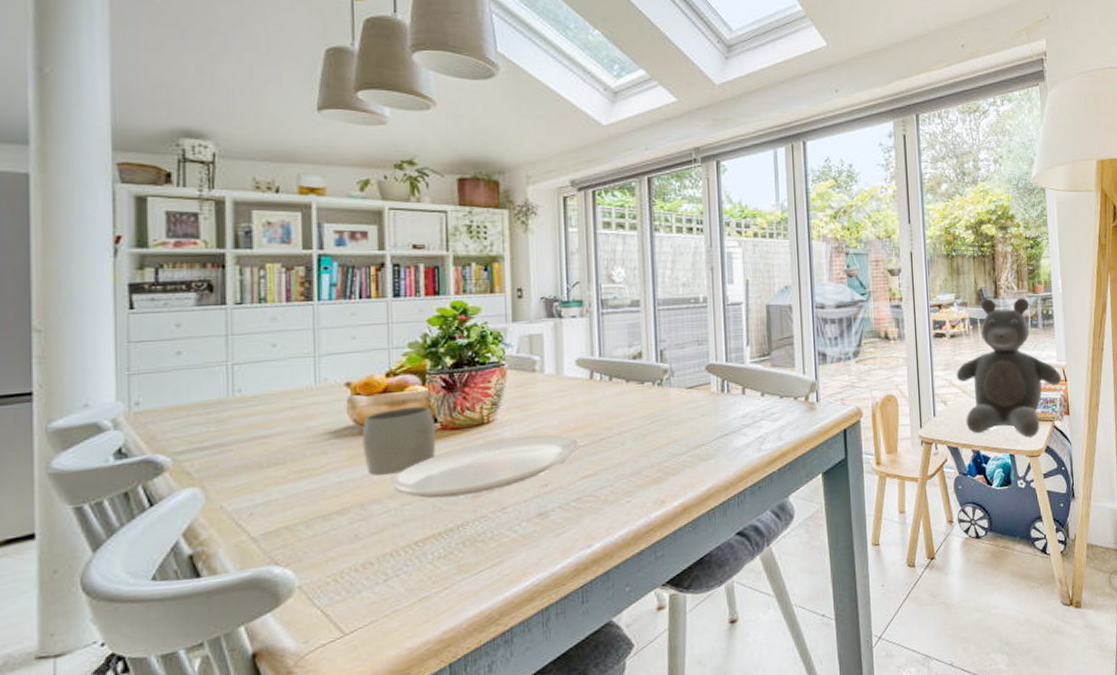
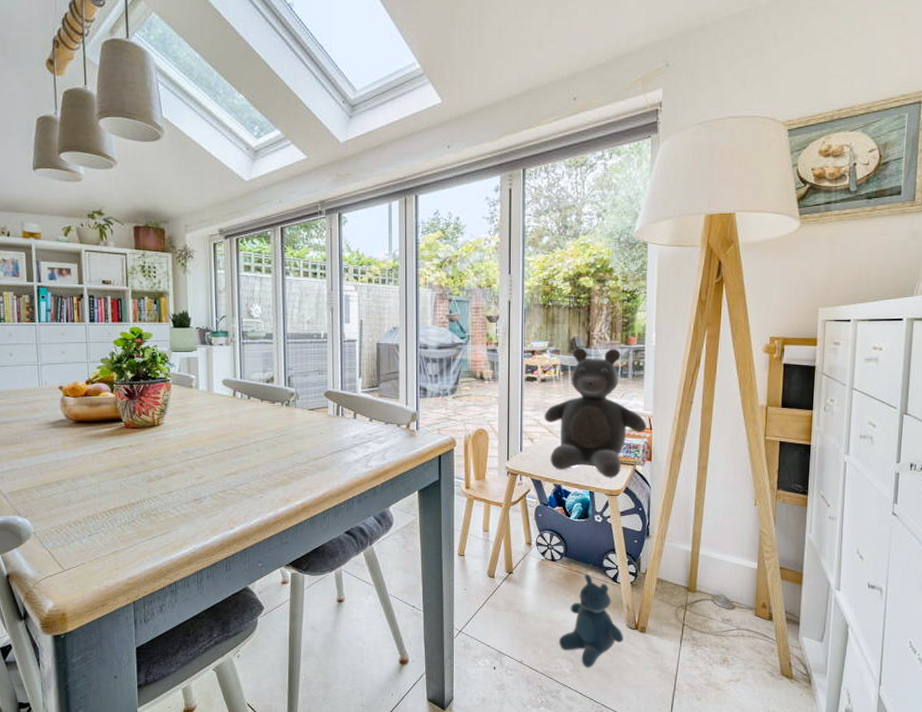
mug: present [362,406,437,476] -> none [71,409,122,458]
plate: present [391,433,579,498] -> none [91,437,225,479]
planter: none [501,277,543,329] -> present [166,310,198,352]
stuffed toy: none [991,548,1059,659] -> present [559,573,623,667]

